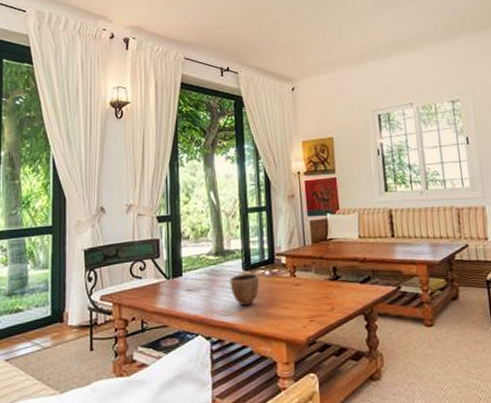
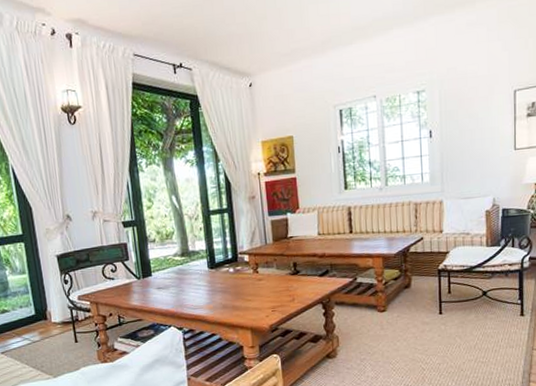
decorative bowl: present [230,273,260,306] -> none [196,271,225,300]

